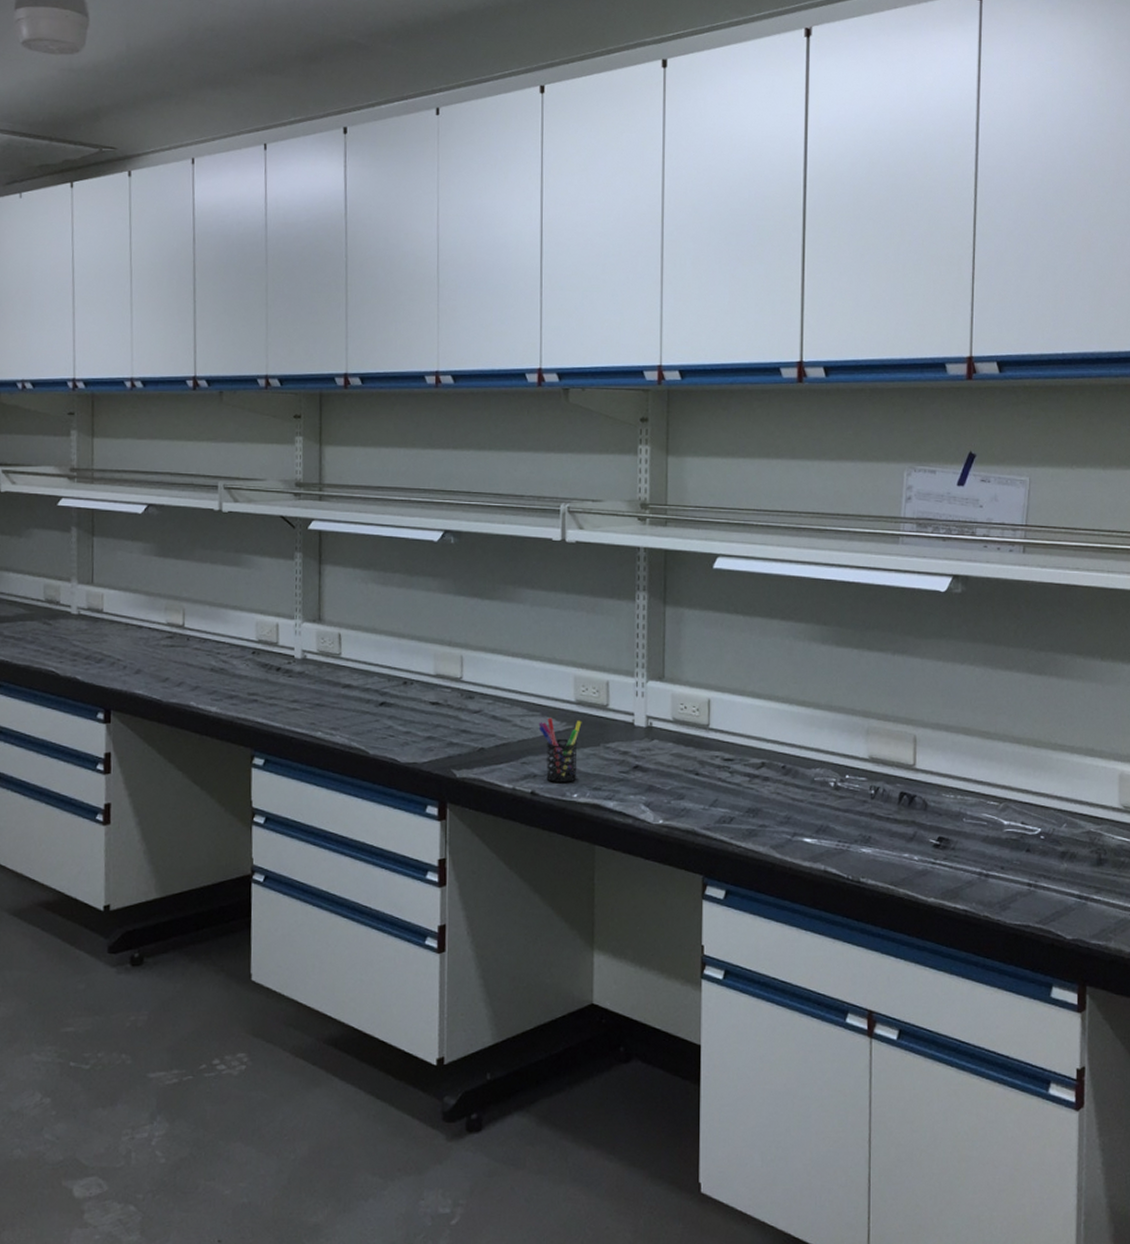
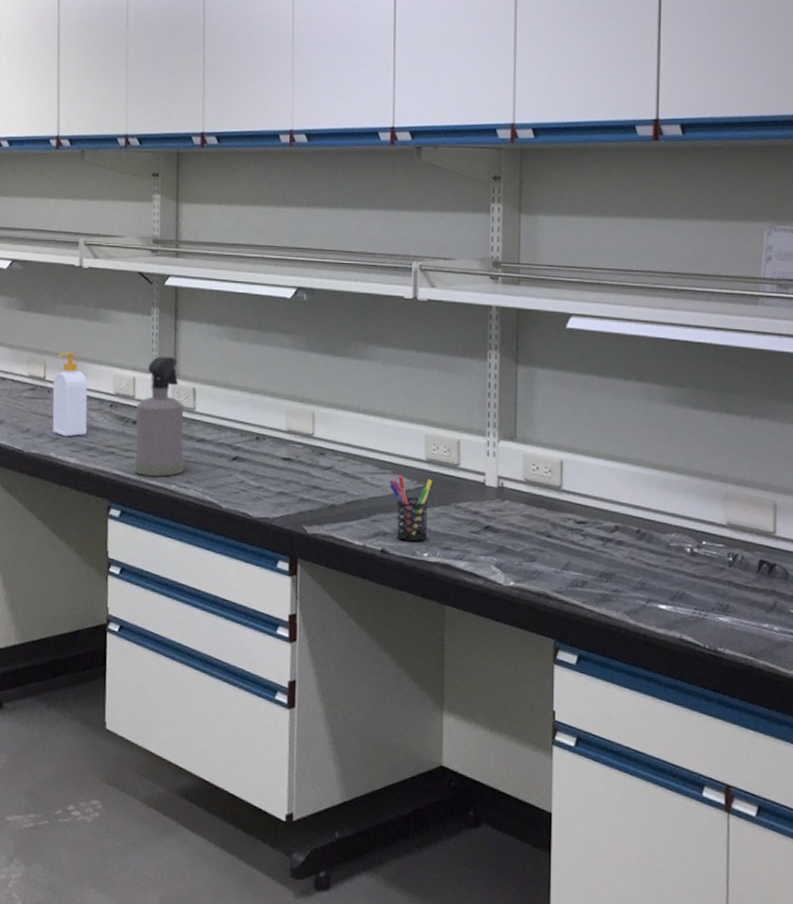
soap bottle: none [192,598,229,686] -> present [52,352,88,437]
spray bottle: none [278,601,330,723] -> present [134,356,184,476]

